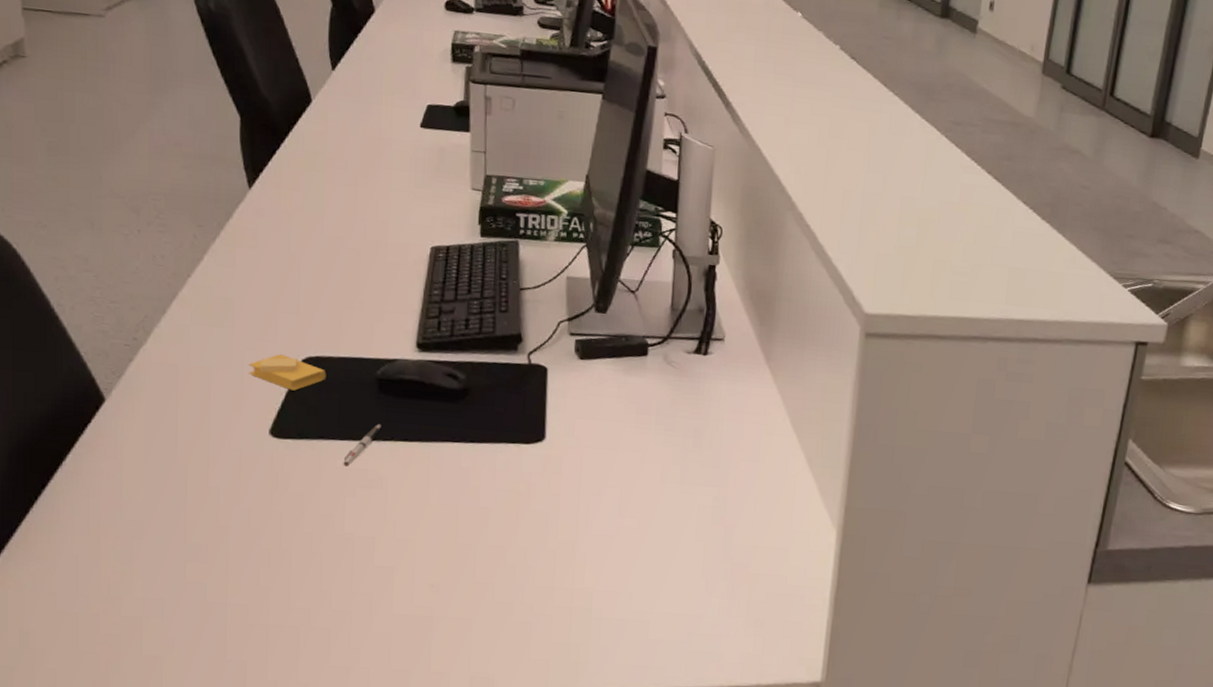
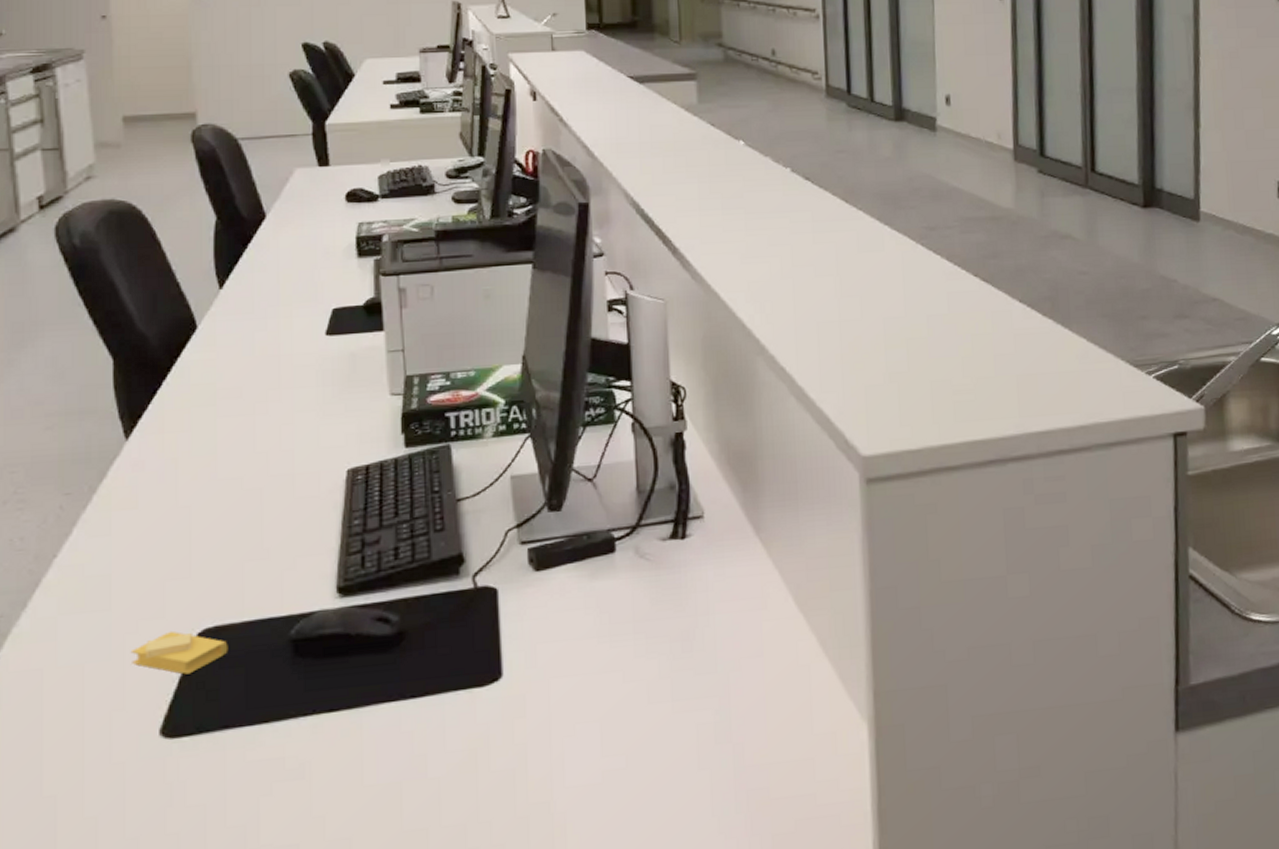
pen: present [343,424,381,468] -> none [254,696,299,760]

